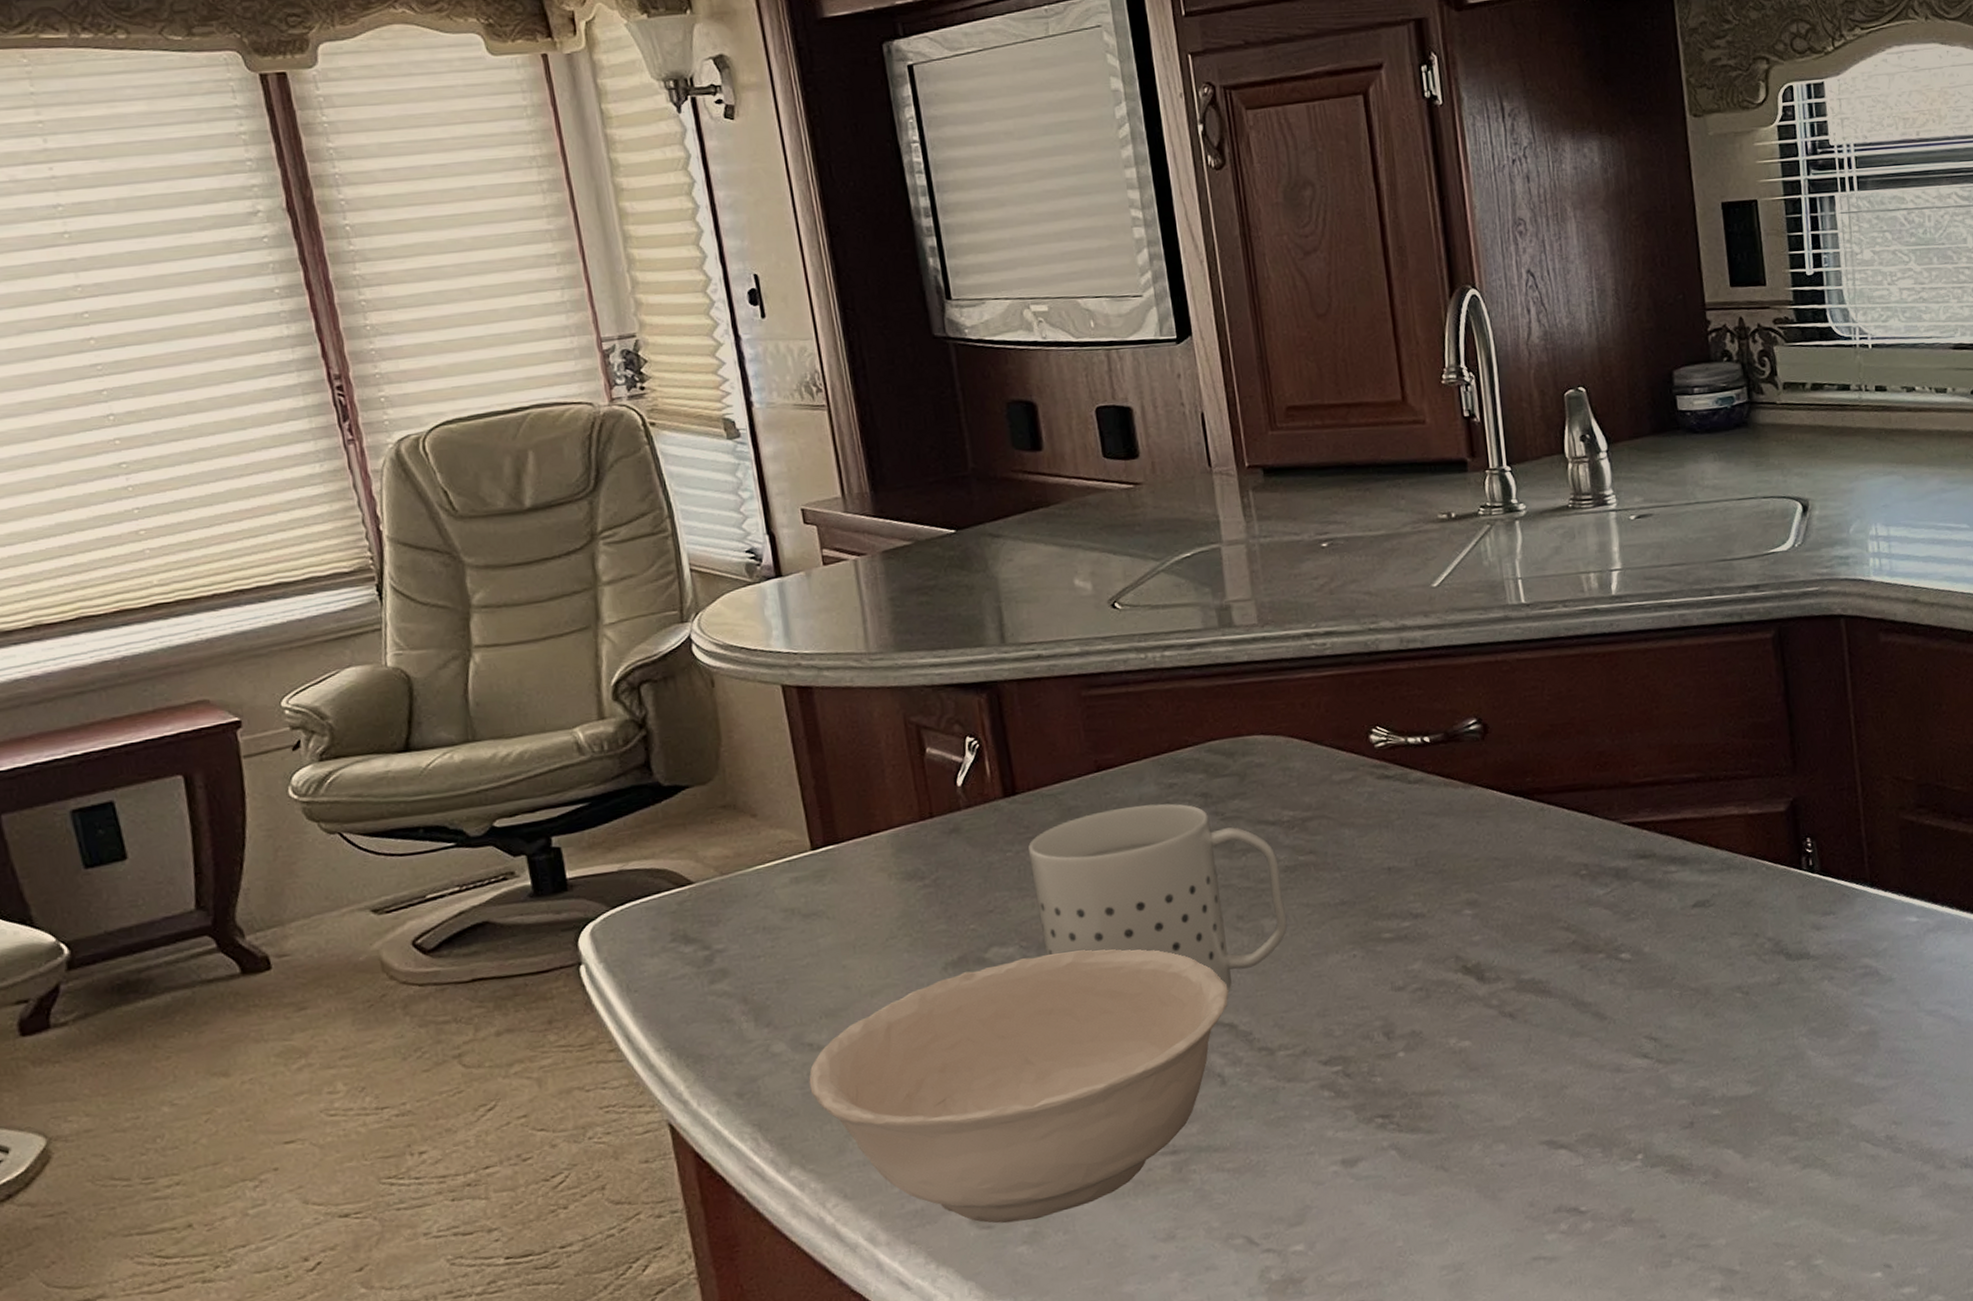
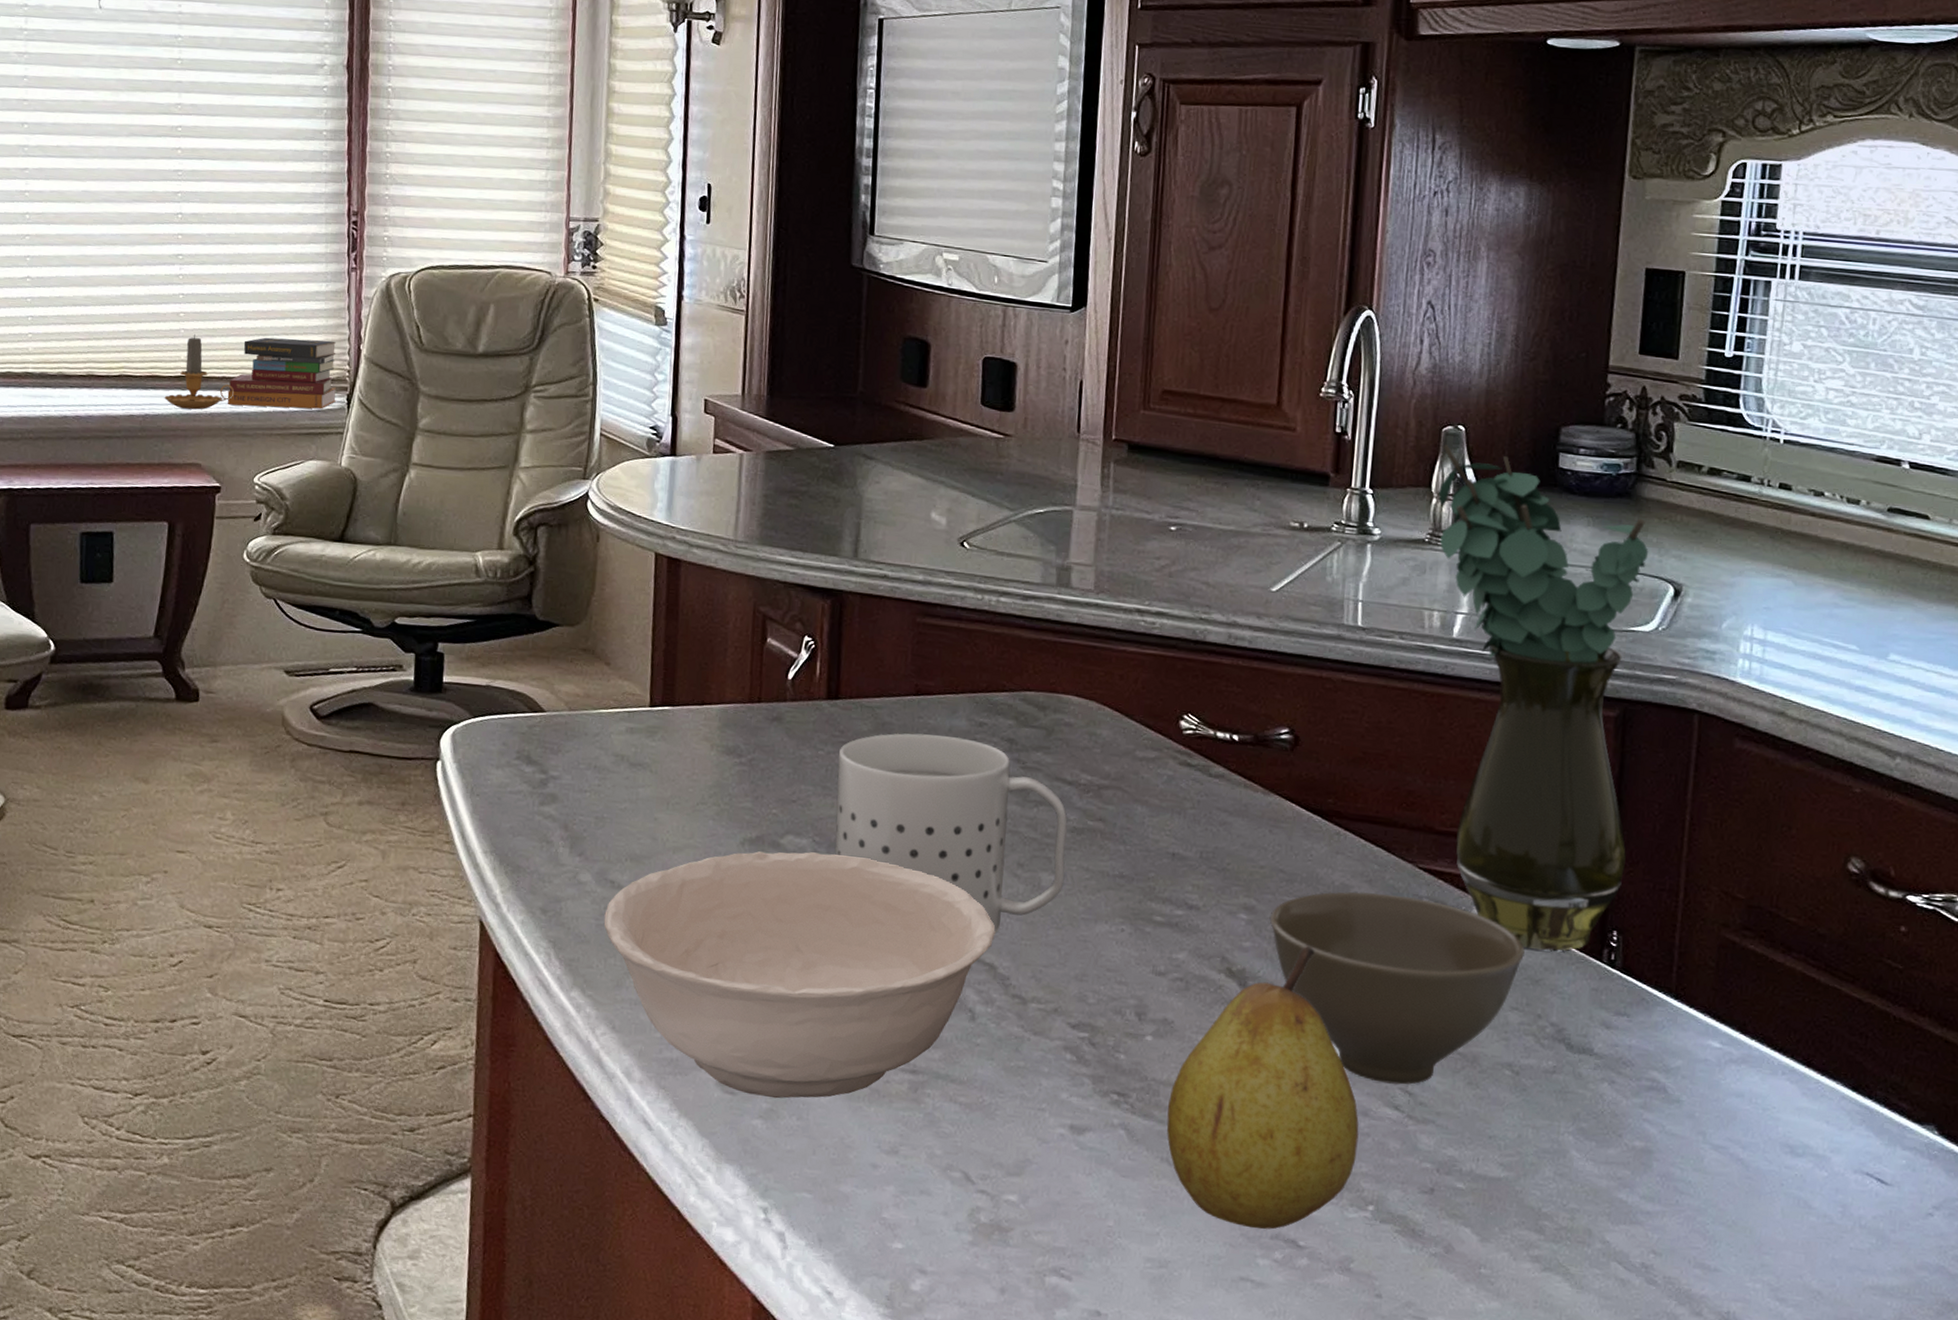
candle: none [142,552,233,642] -> present [164,334,235,410]
books: none [223,527,364,626] -> present [227,337,337,409]
fruit: none [1432,924,1618,1210] -> present [1166,945,1359,1230]
bowl: none [1493,851,1733,1037] -> present [1269,891,1525,1085]
vase: none [1567,407,1807,875] -> present [1438,443,1649,952]

